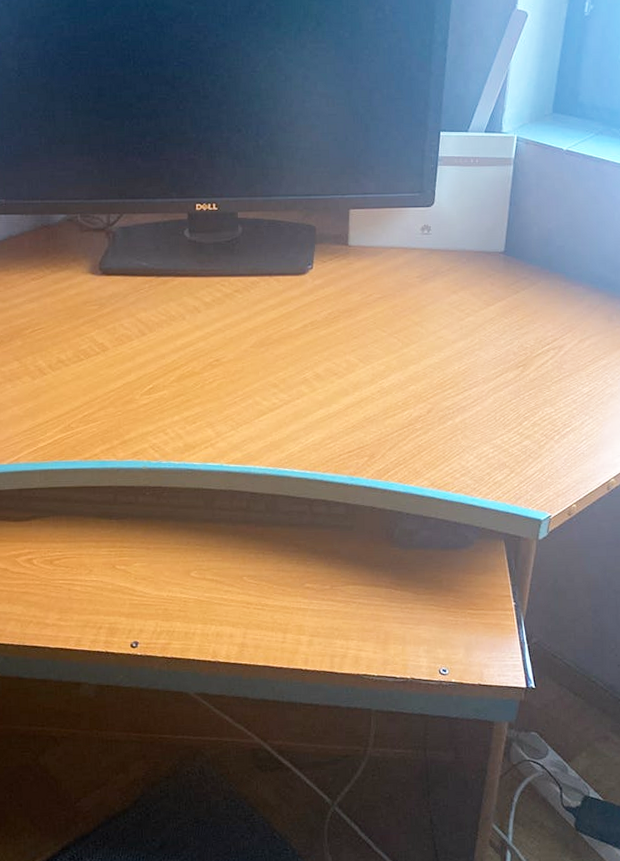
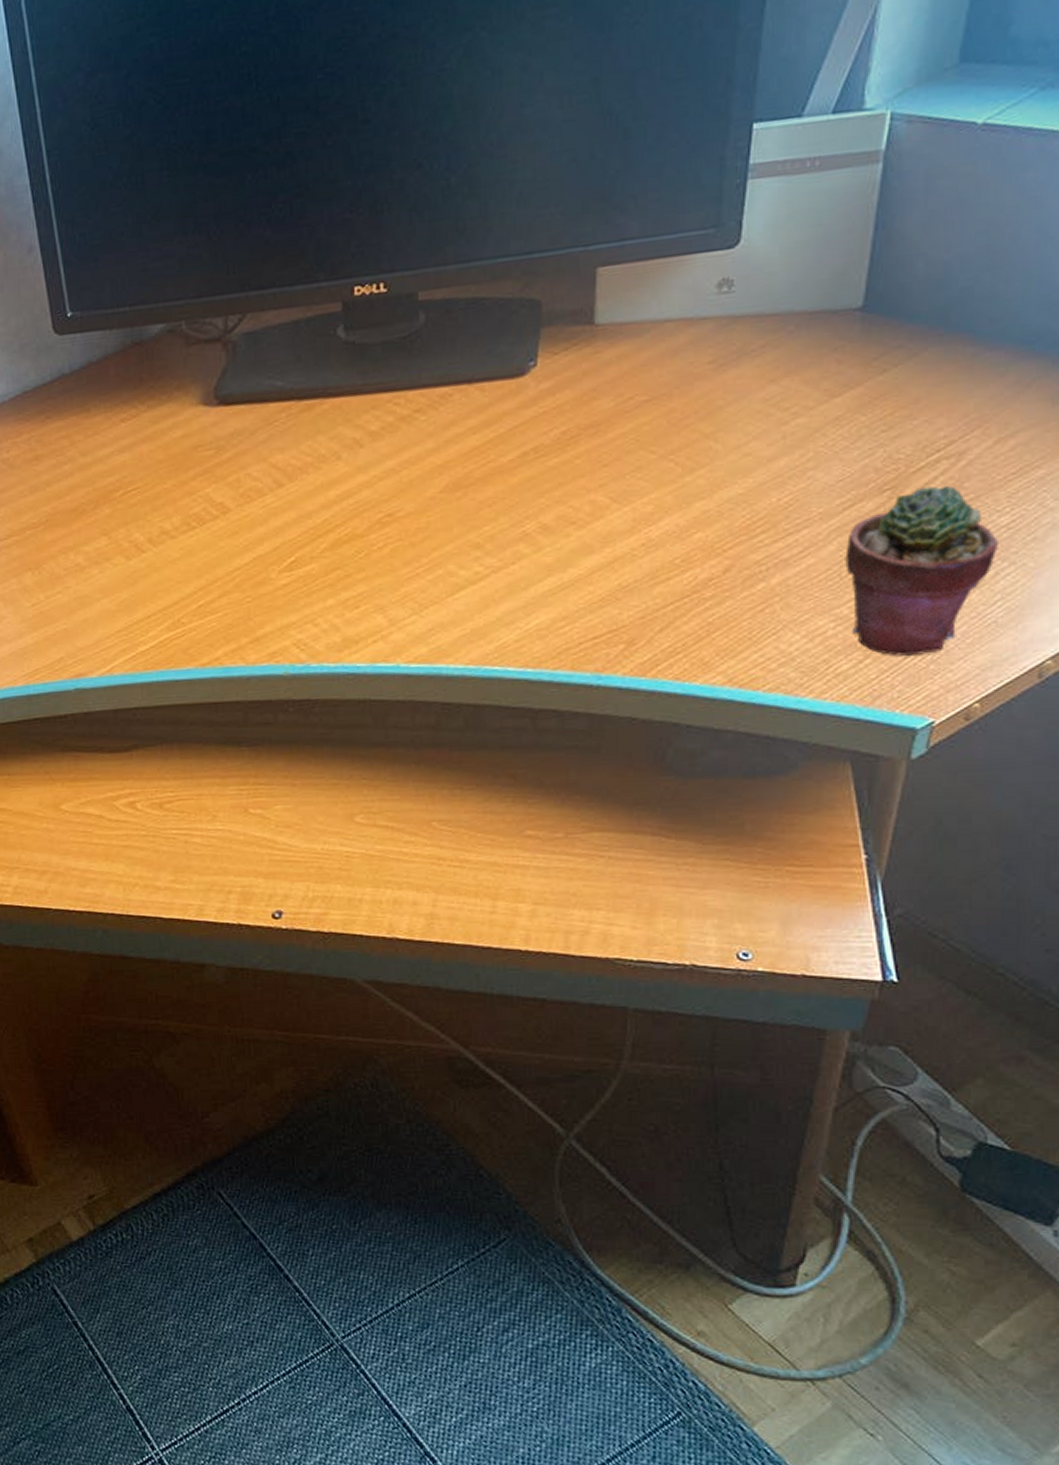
potted succulent: none [498,366,583,472] -> present [845,486,998,656]

